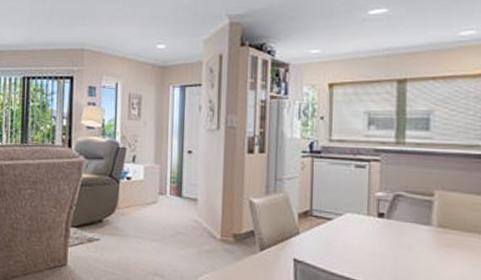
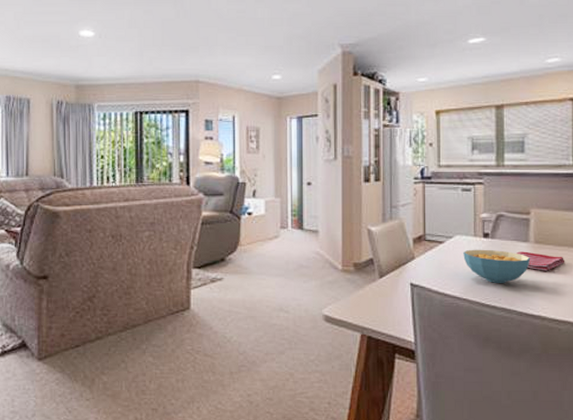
cereal bowl: none [354,228,433,268] -> present [463,249,531,284]
dish towel: none [415,234,475,258] -> present [515,251,565,271]

